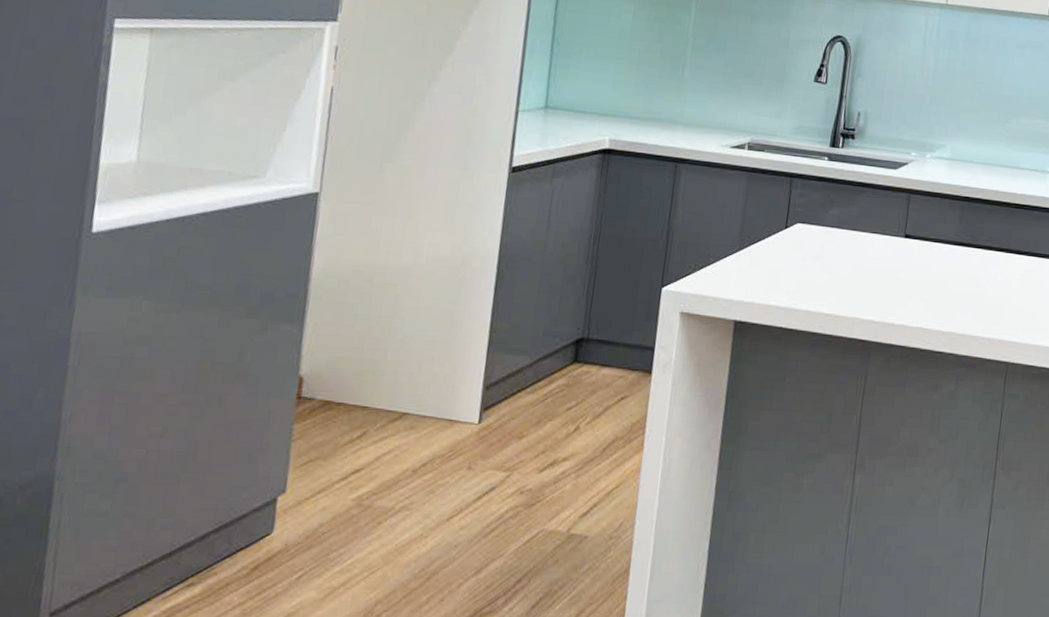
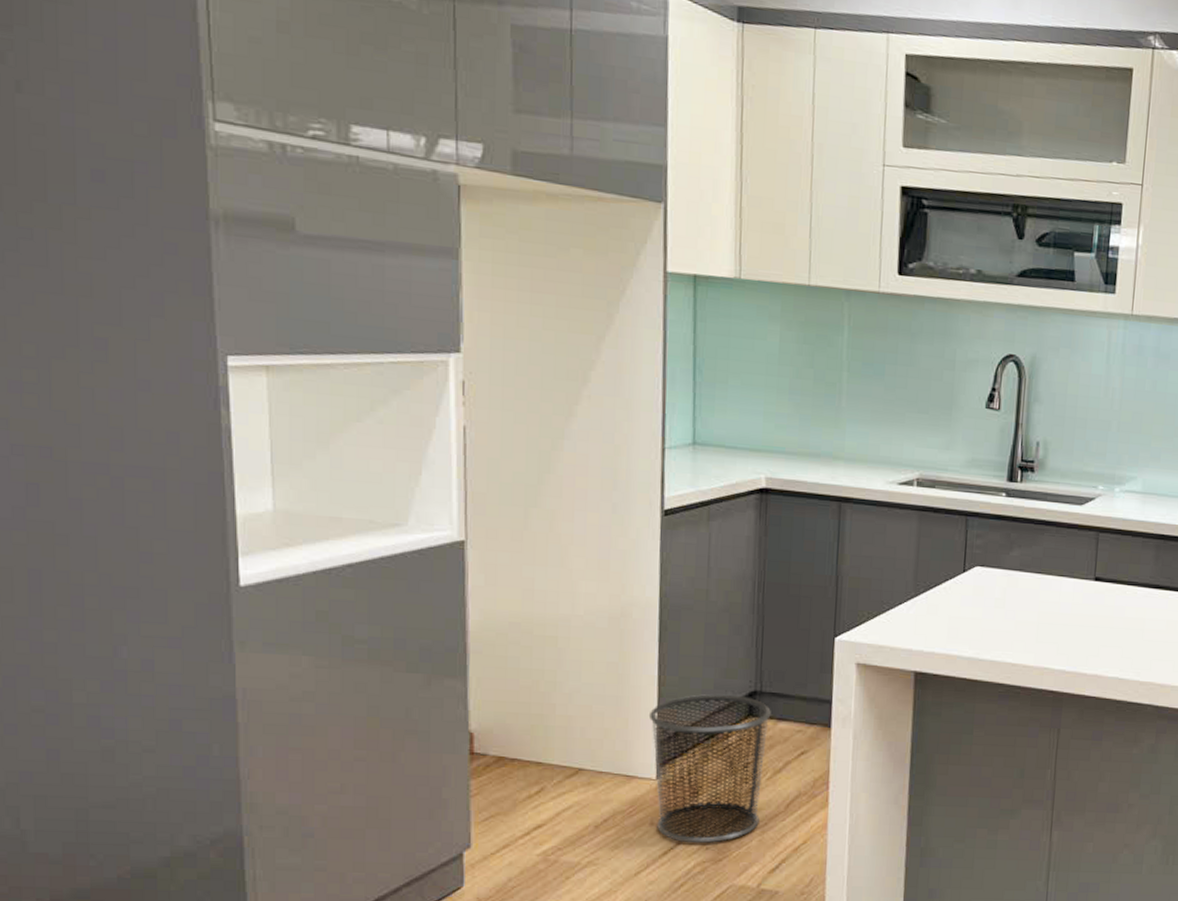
trash can: none [474,340,596,488] -> present [648,694,771,844]

